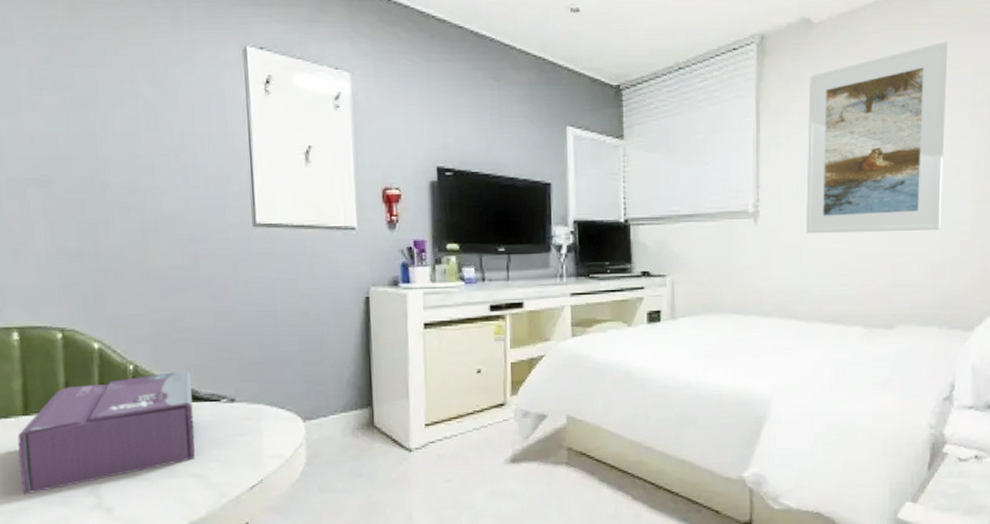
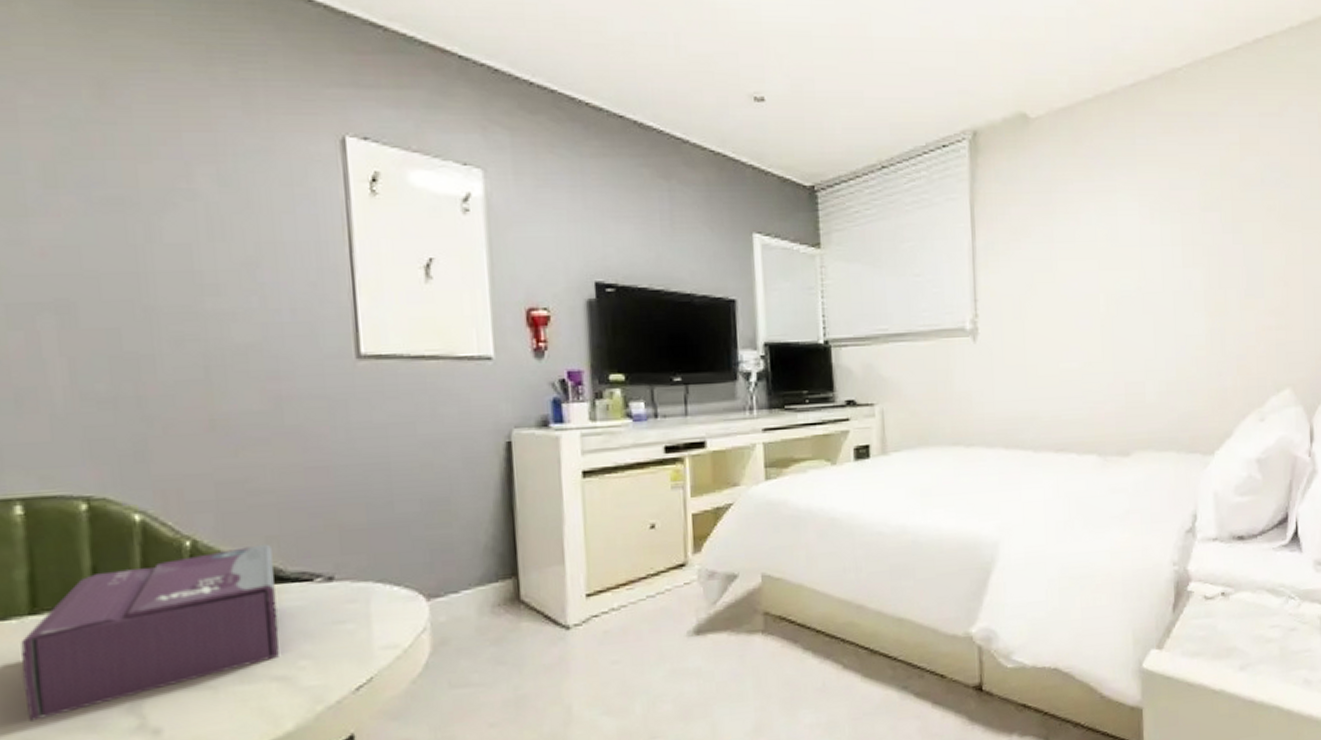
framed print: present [805,41,948,234] -> none [1028,140,1175,353]

